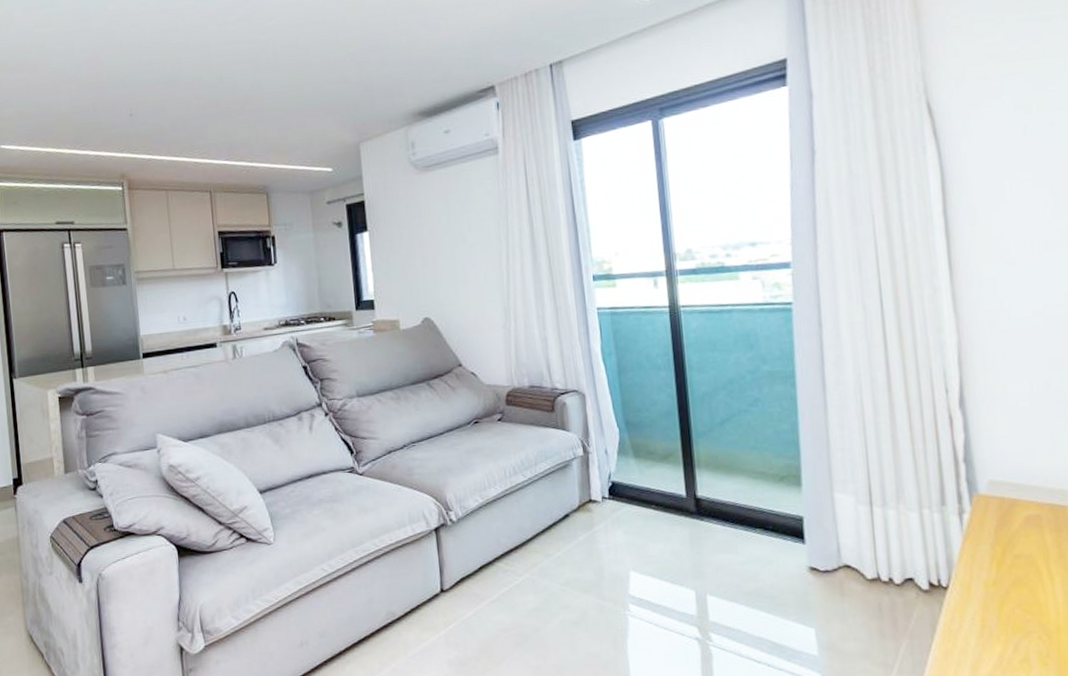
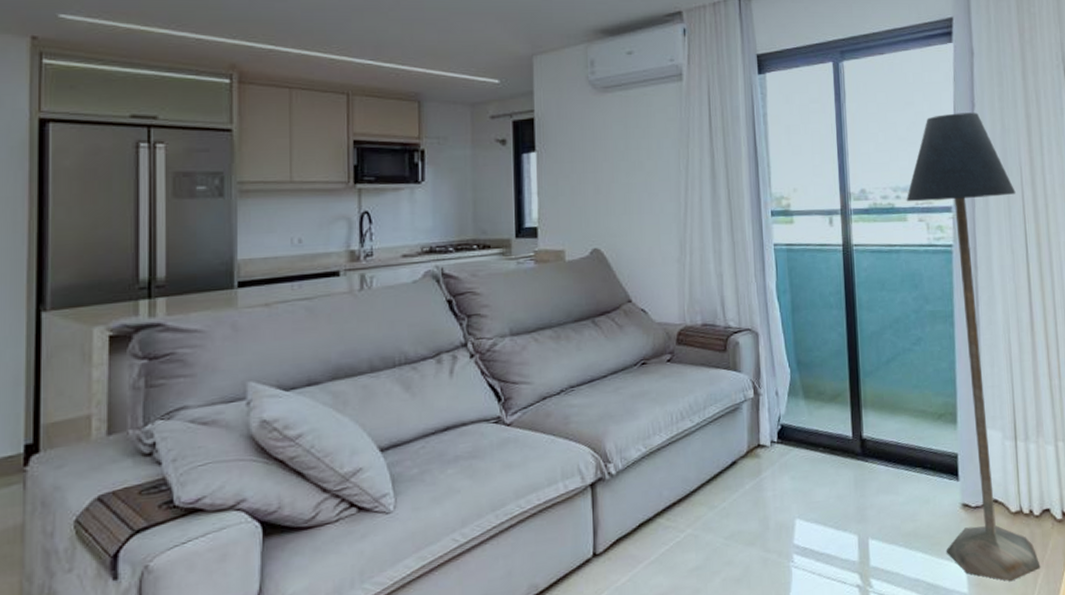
floor lamp: none [737,159,903,649] -> present [906,112,1041,582]

